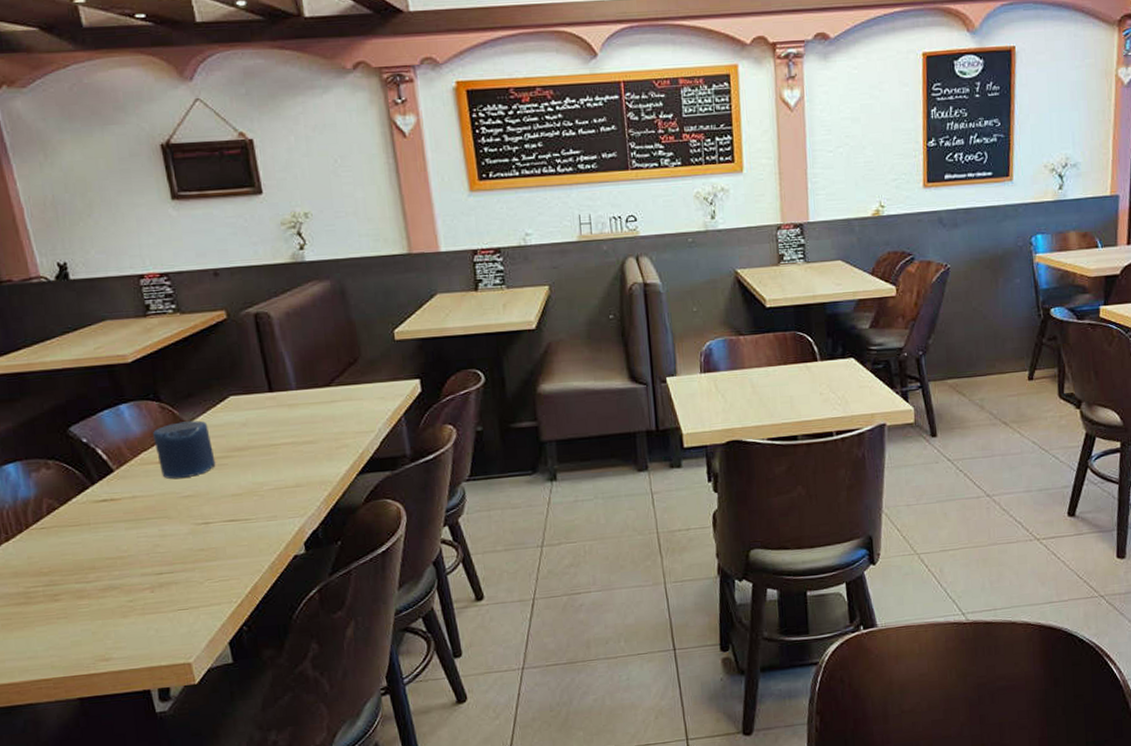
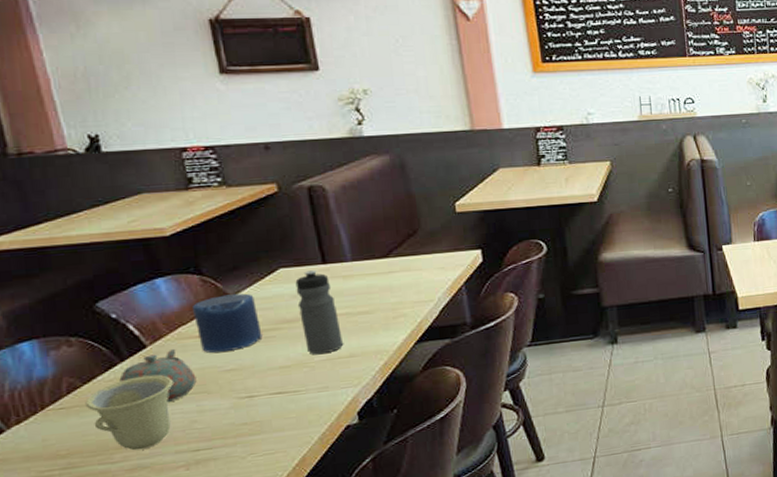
cup: none [62,498,138,571] -> present [85,374,173,451]
teapot: none [91,473,158,527] -> present [119,348,197,403]
water bottle: none [244,398,289,484] -> present [295,270,343,355]

